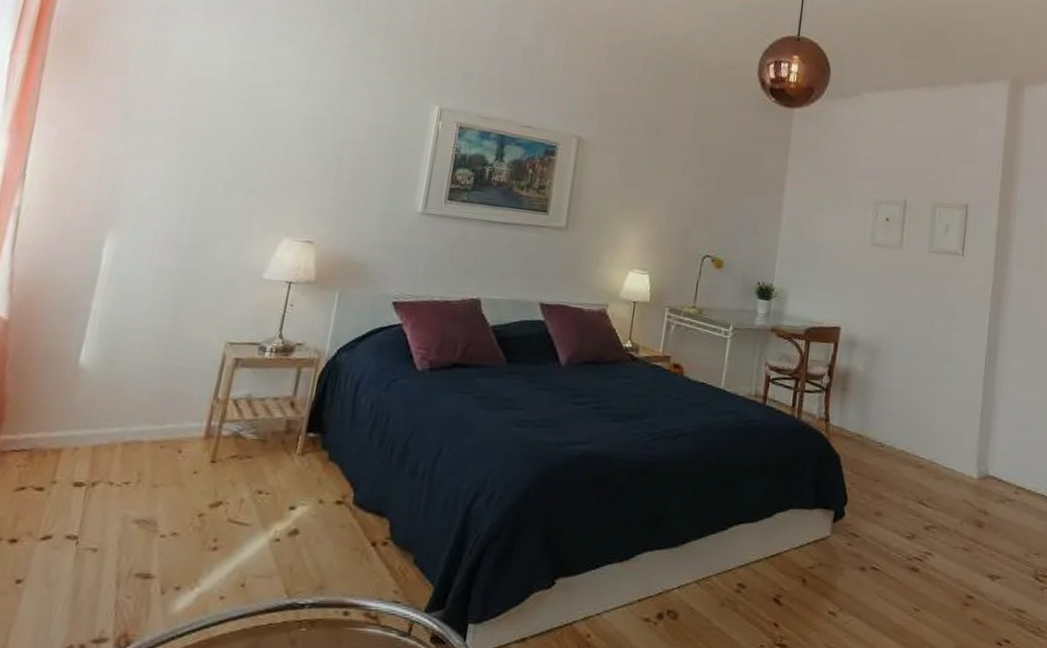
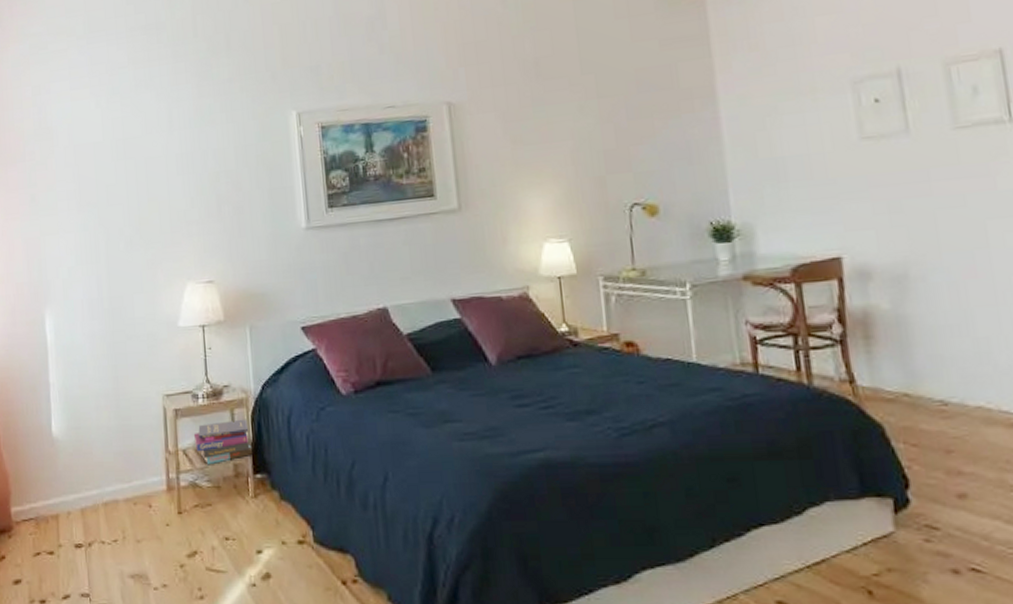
books: none [249,377,313,418] -> present [193,419,252,465]

